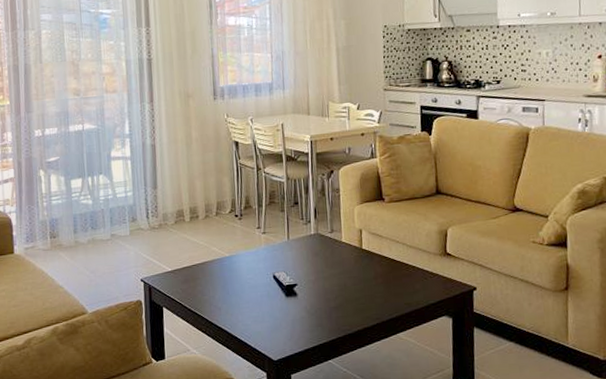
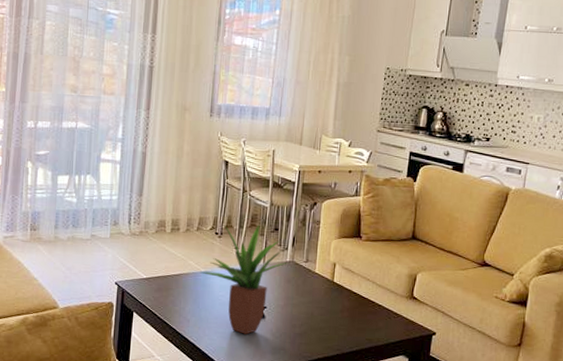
potted plant: none [225,201,315,315] -> present [200,225,290,335]

